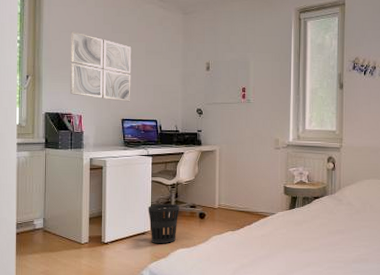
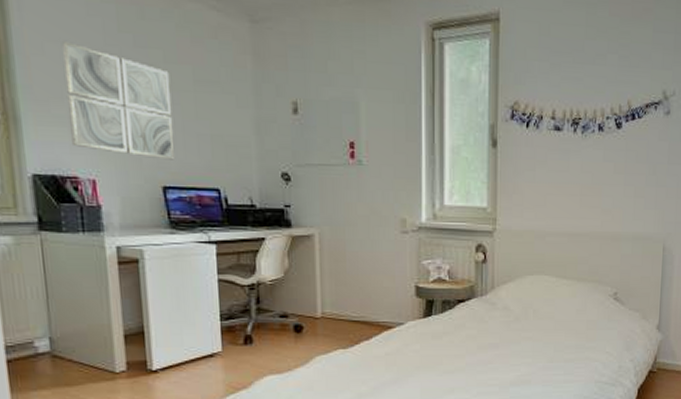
wastebasket: present [148,203,179,244] -> none [215,312,264,370]

